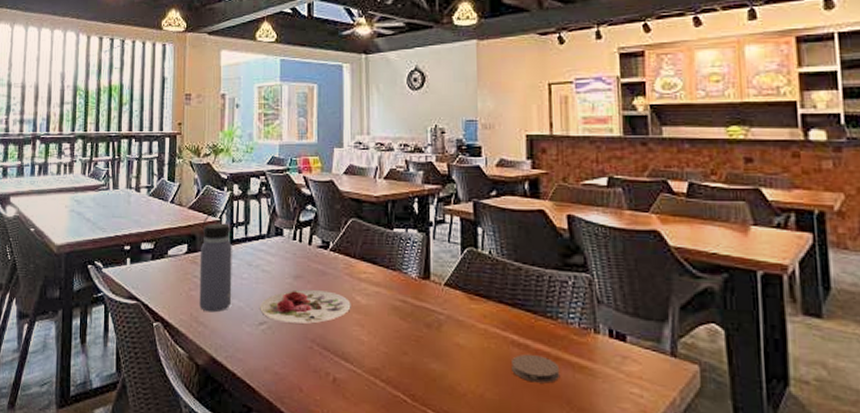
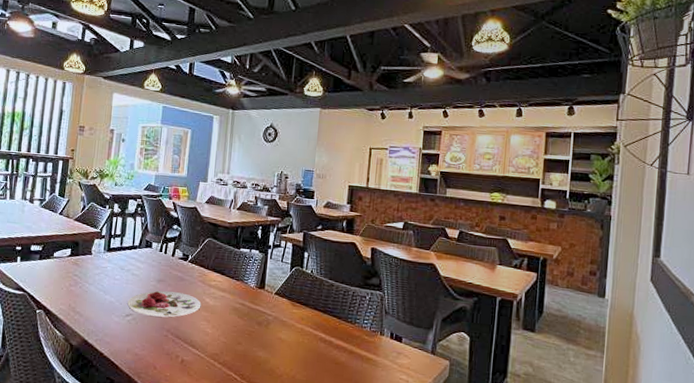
water bottle: present [199,210,232,313] -> none [77,223,111,305]
coaster: present [512,354,561,383] -> none [318,348,353,370]

